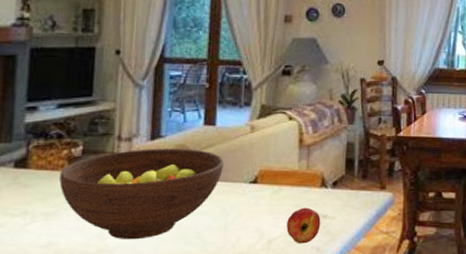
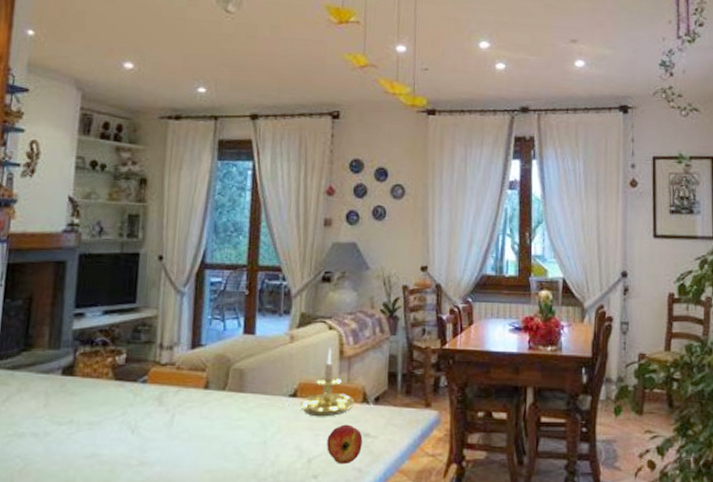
fruit bowl: present [59,149,224,240] -> none [103,358,263,454]
candle holder: none [260,136,313,201] -> present [299,347,354,417]

